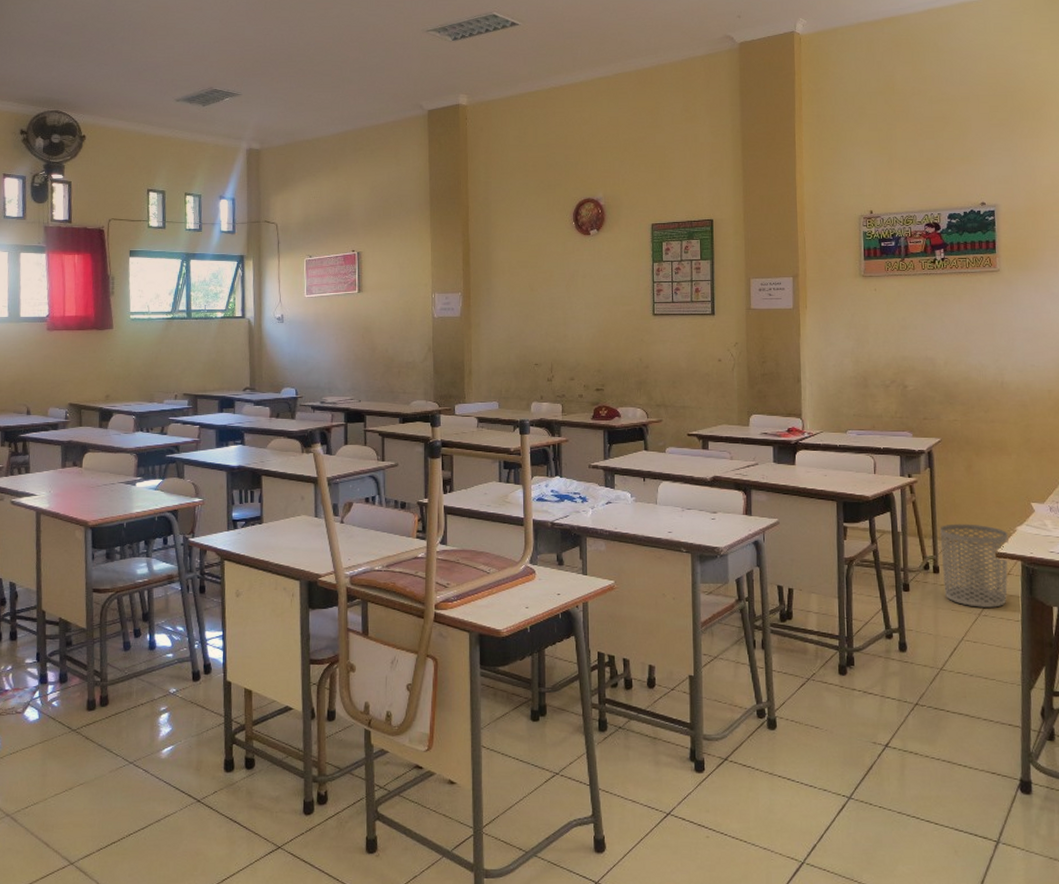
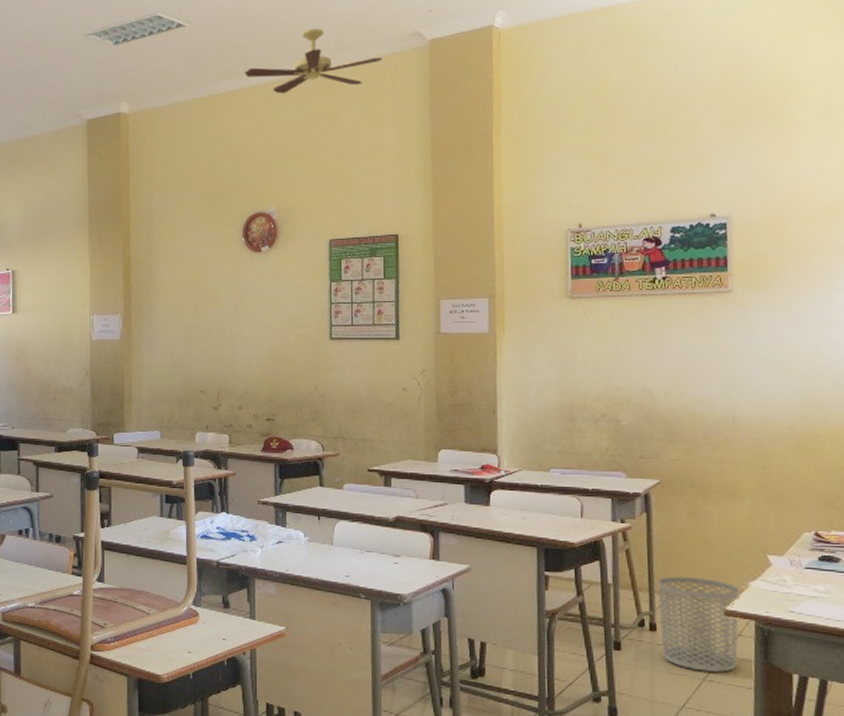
ceiling fan: none [573,29,698,89] -> present [244,28,382,94]

